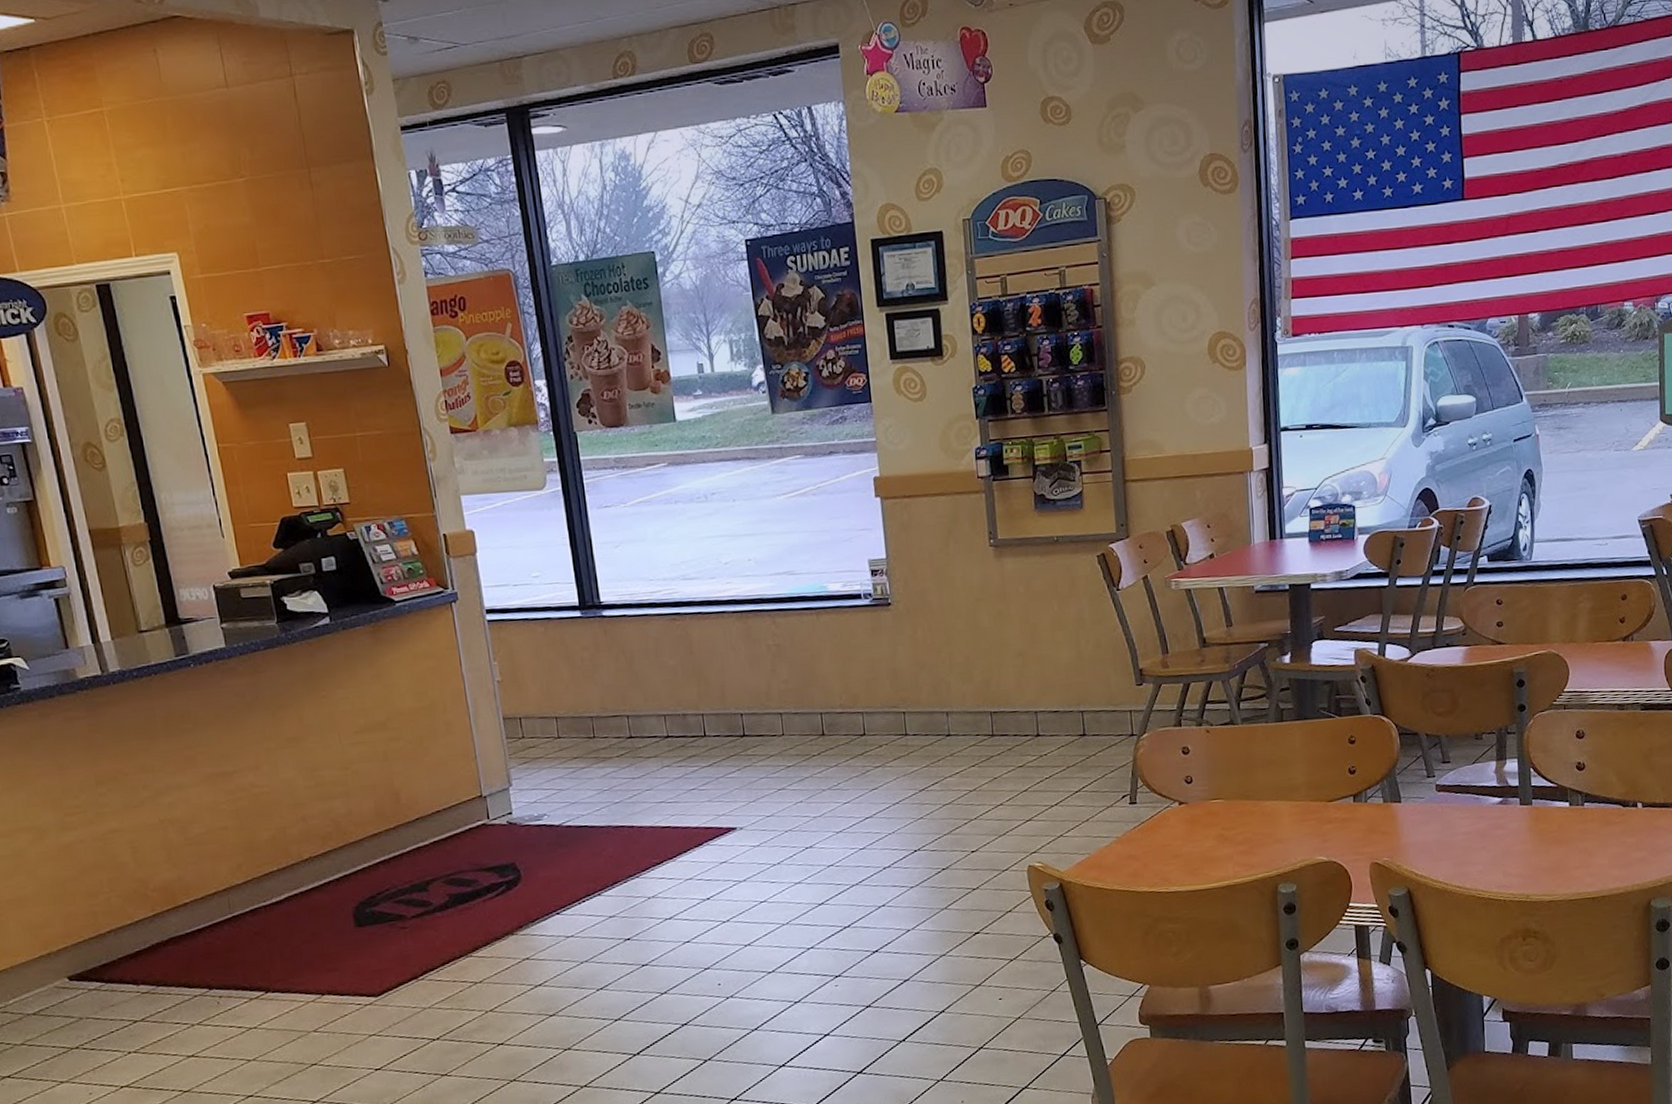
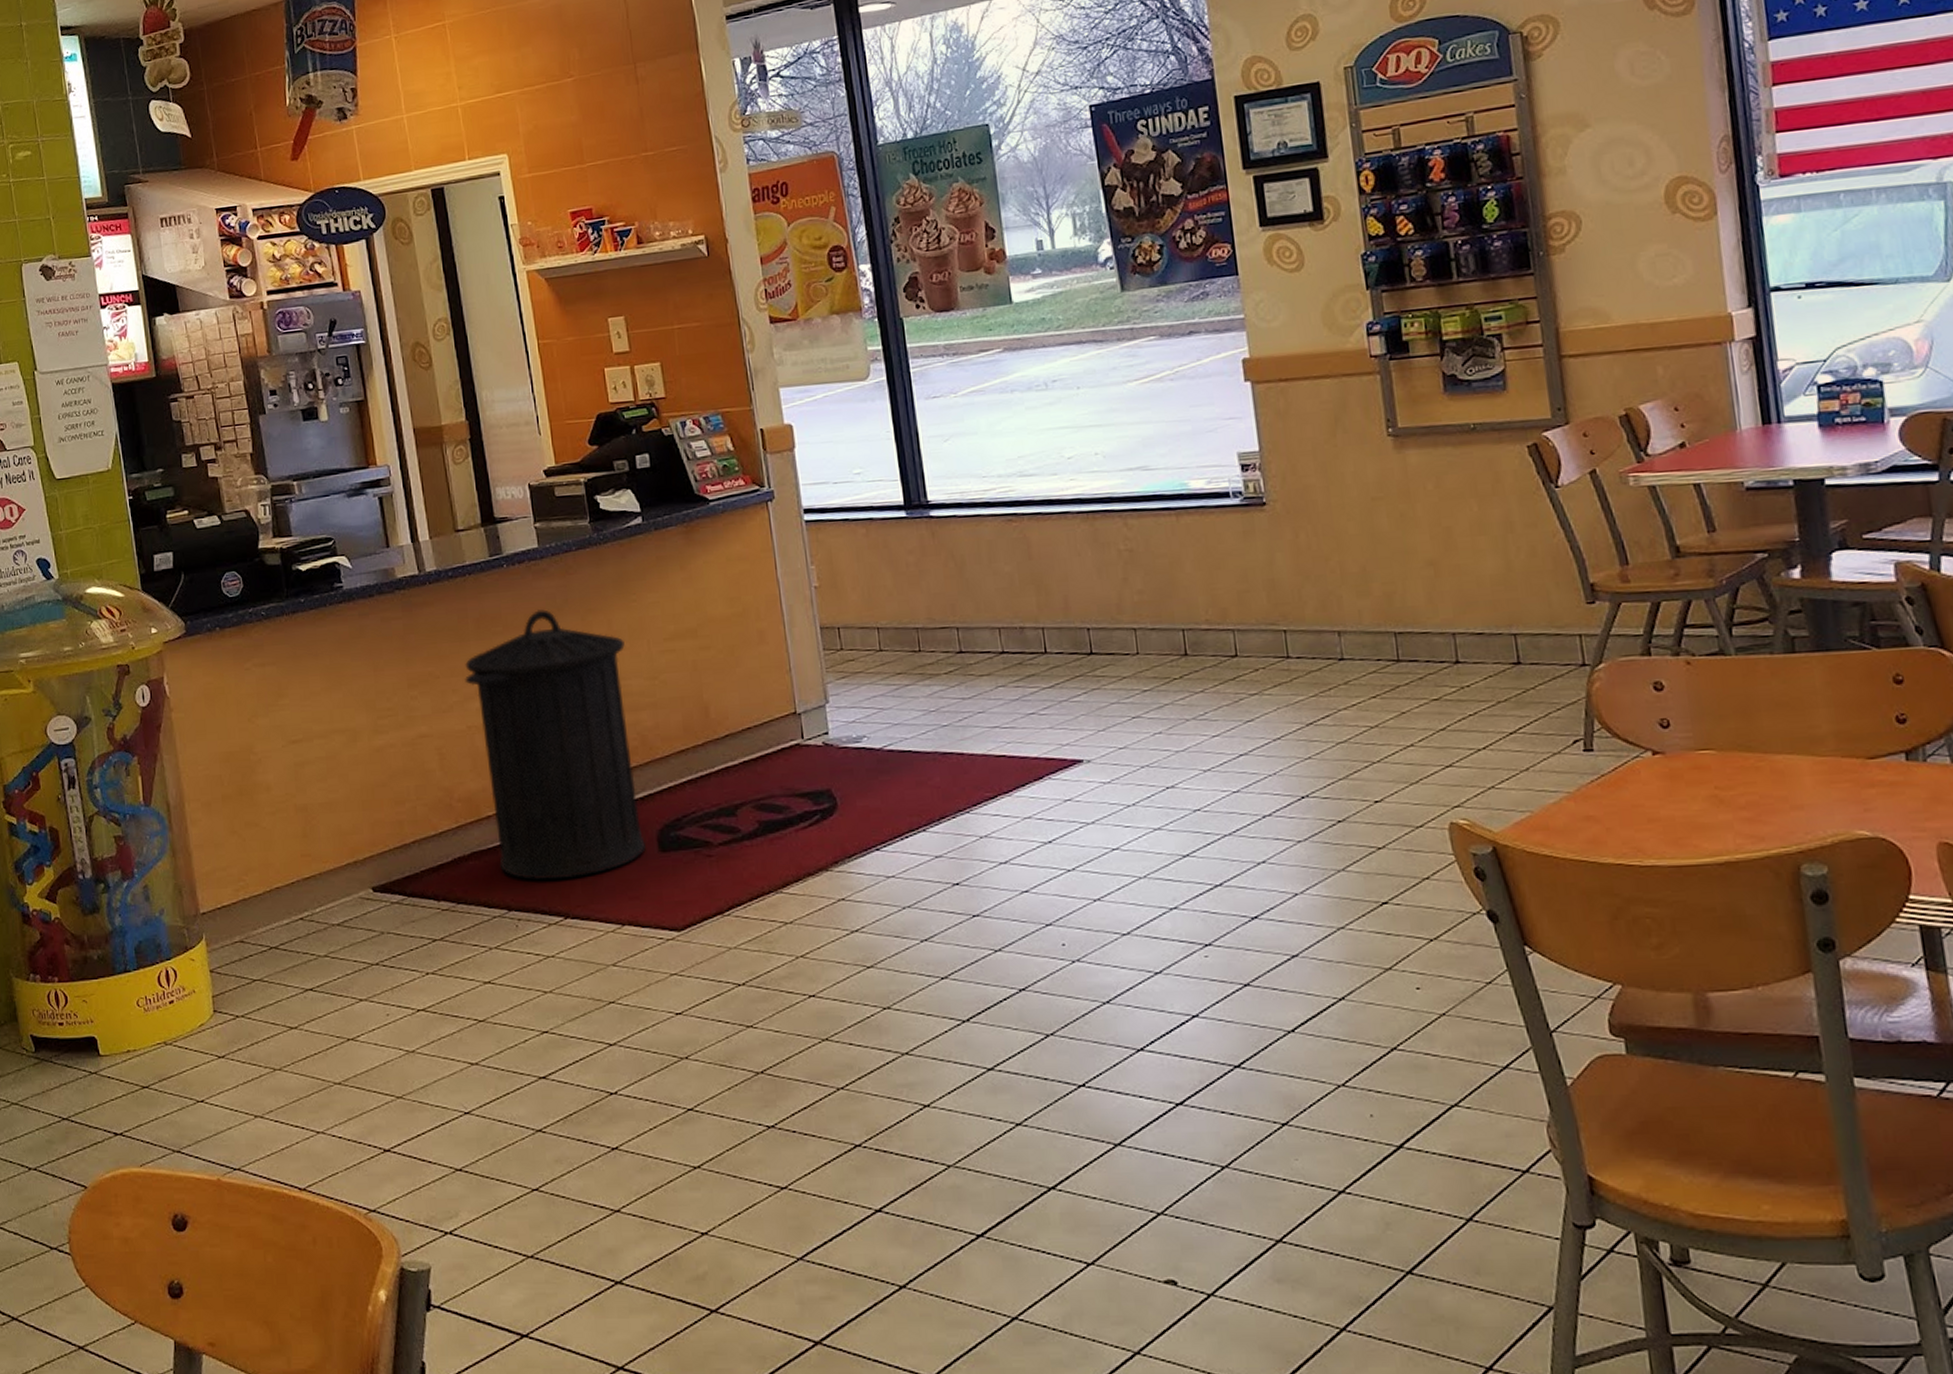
trash can: none [155,707,342,960] -> present [465,609,646,881]

